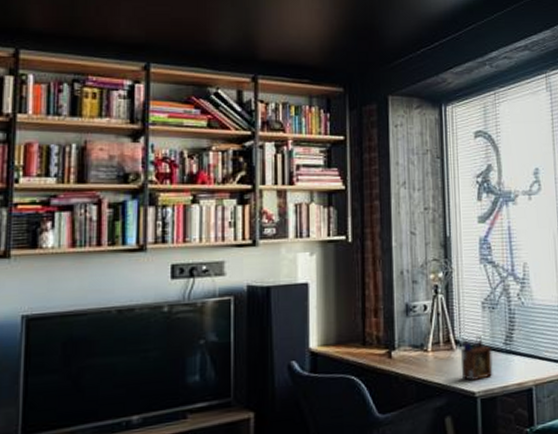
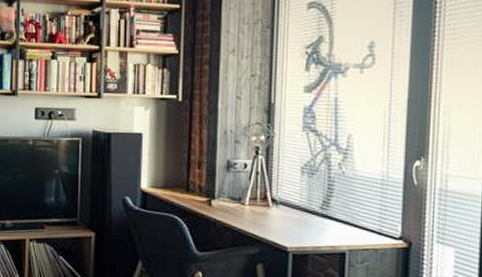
desk organizer: present [460,335,493,382] -> none [275,196,308,238]

